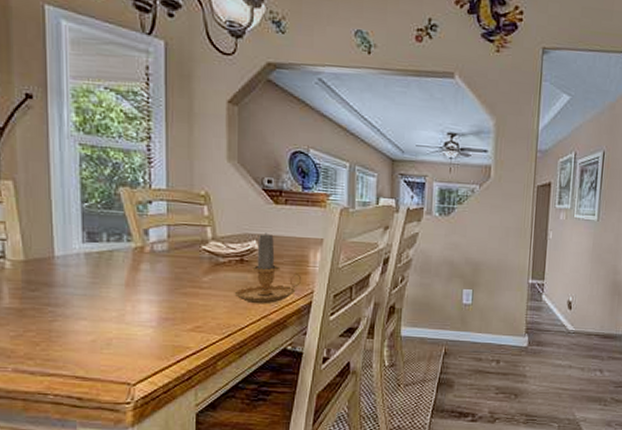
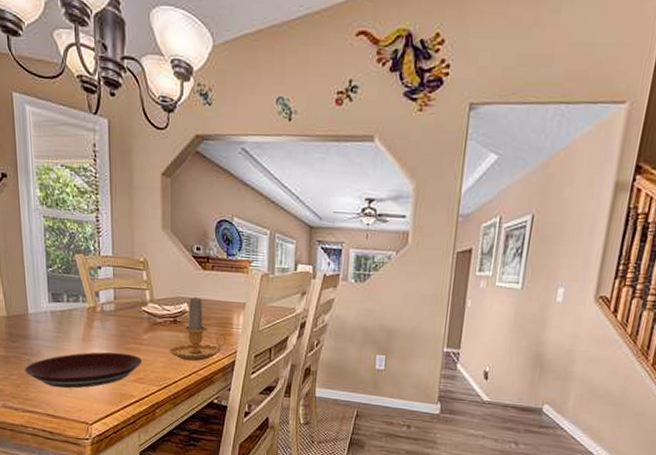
plate: none [45,298,202,343] -> present [24,352,143,388]

